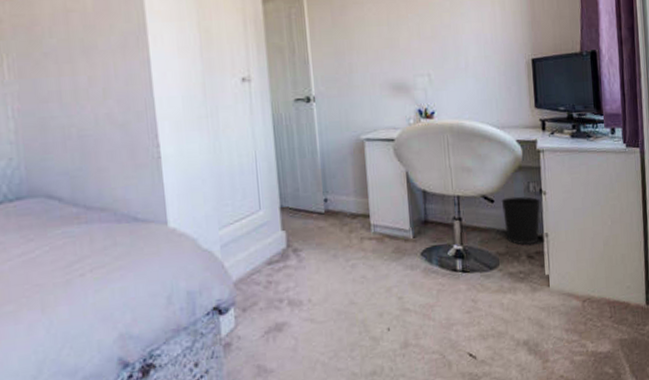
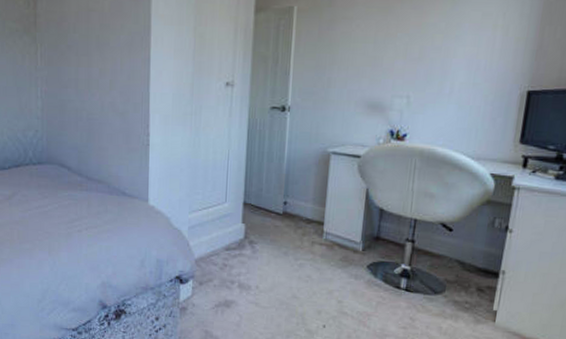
wastebasket: present [501,196,541,246] -> none [458,228,505,278]

